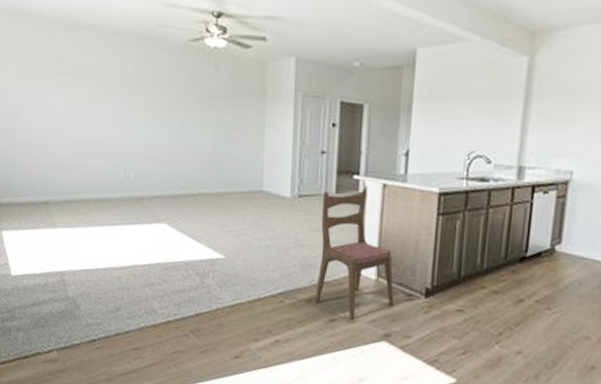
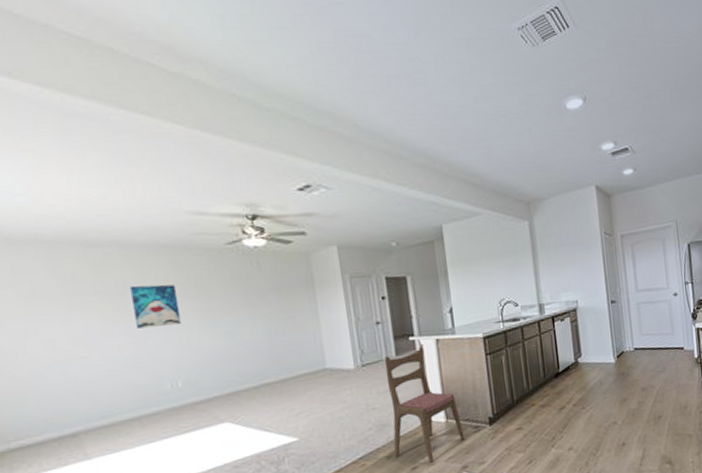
wall art: none [102,71,141,118] -> present [129,284,182,328]

